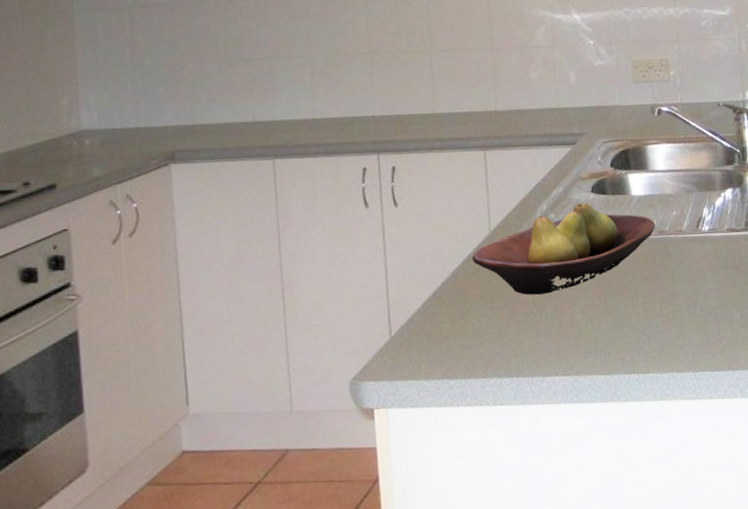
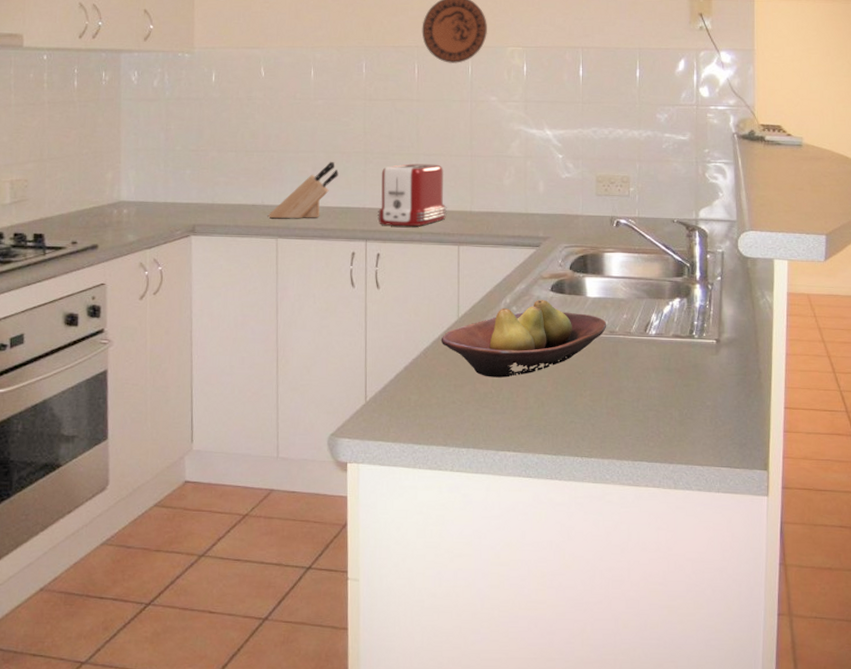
knife block: none [260,65,341,137] -> present [267,161,339,219]
toaster: none [389,60,469,134] -> present [378,163,447,226]

